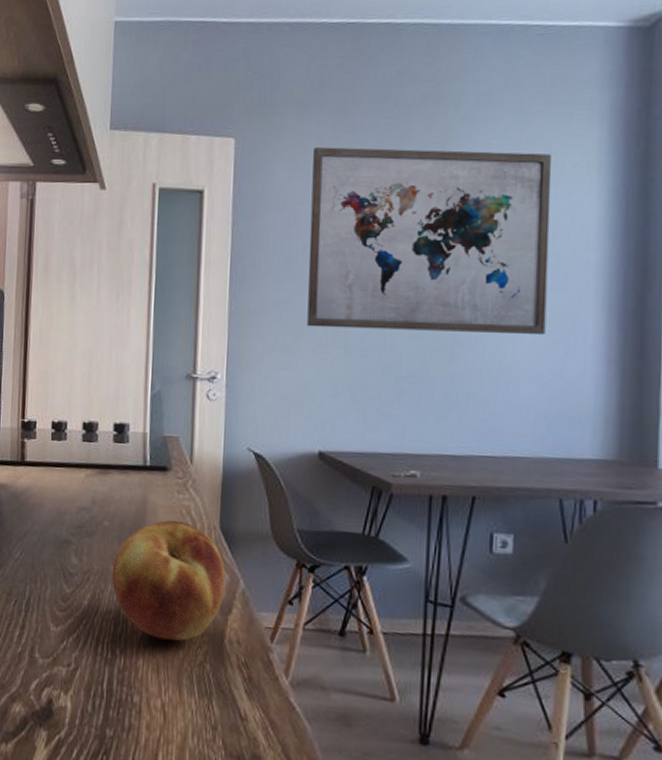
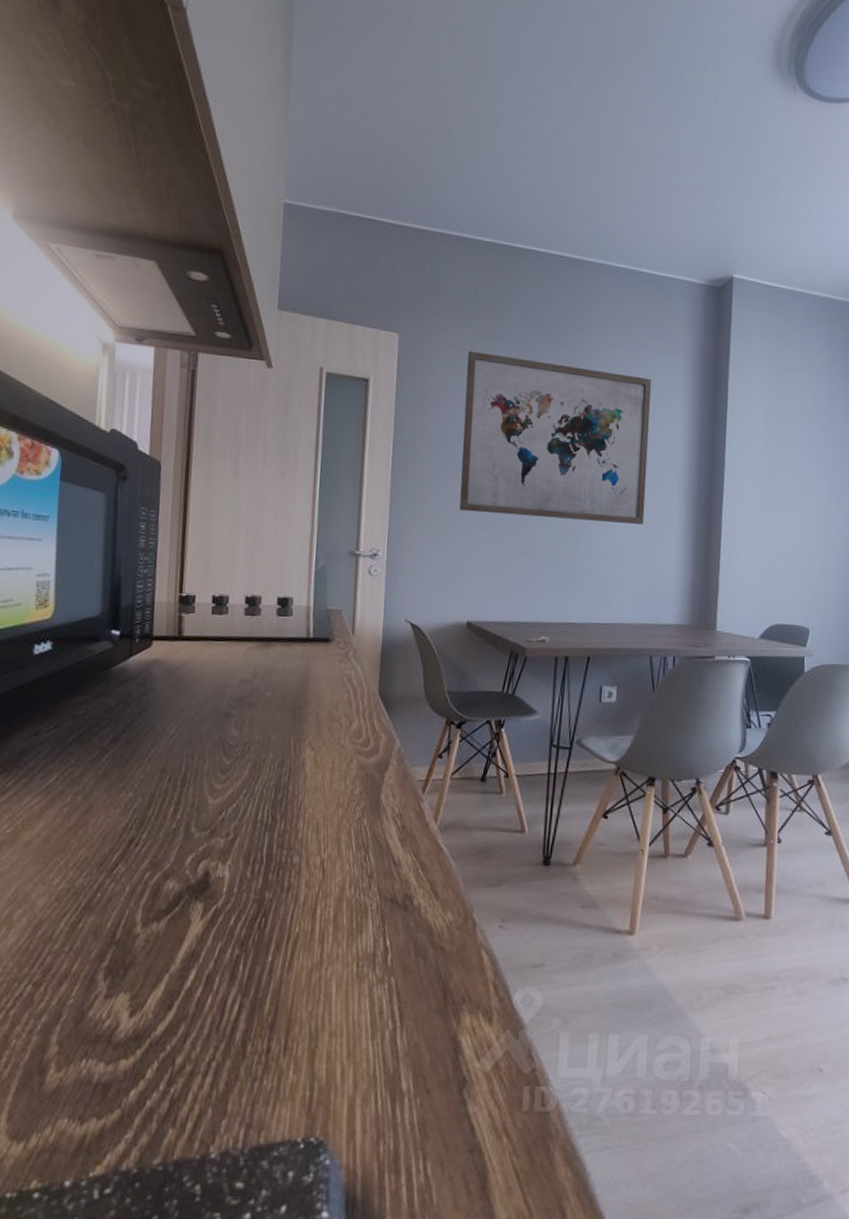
fruit: present [111,520,226,641] -> none [273,688,383,801]

